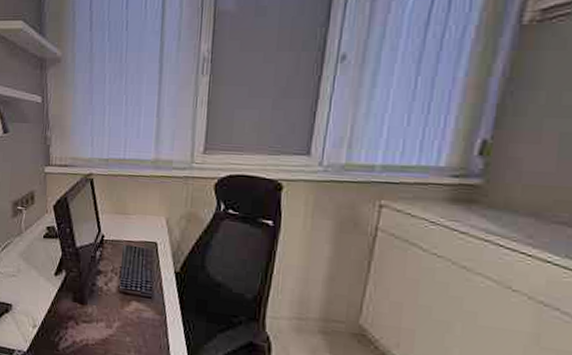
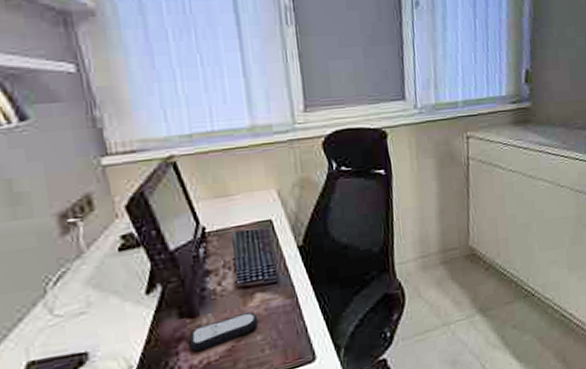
remote control: none [76,313,131,333] -> present [188,312,259,352]

